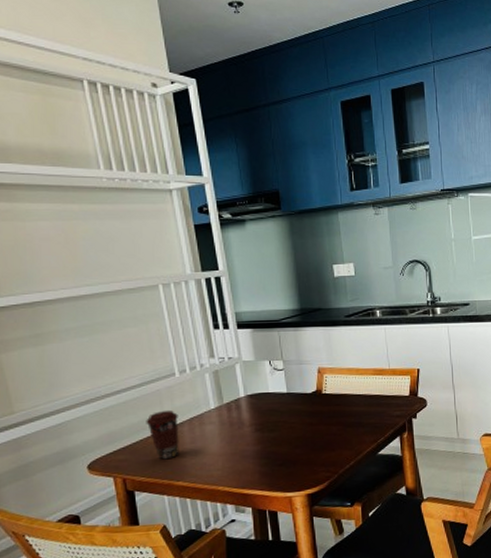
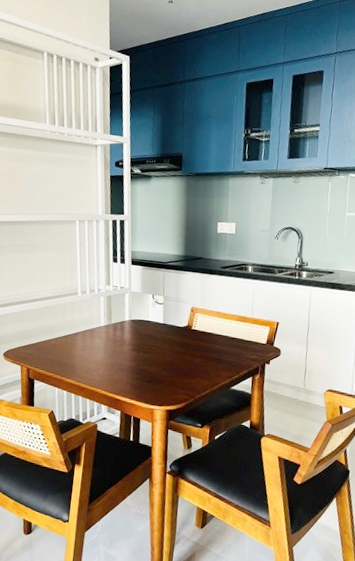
coffee cup: present [146,411,179,460] -> none [50,321,75,360]

